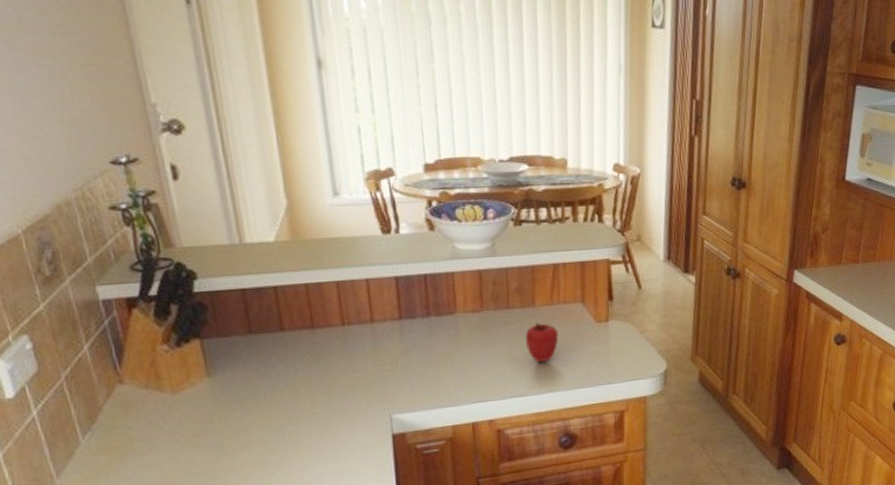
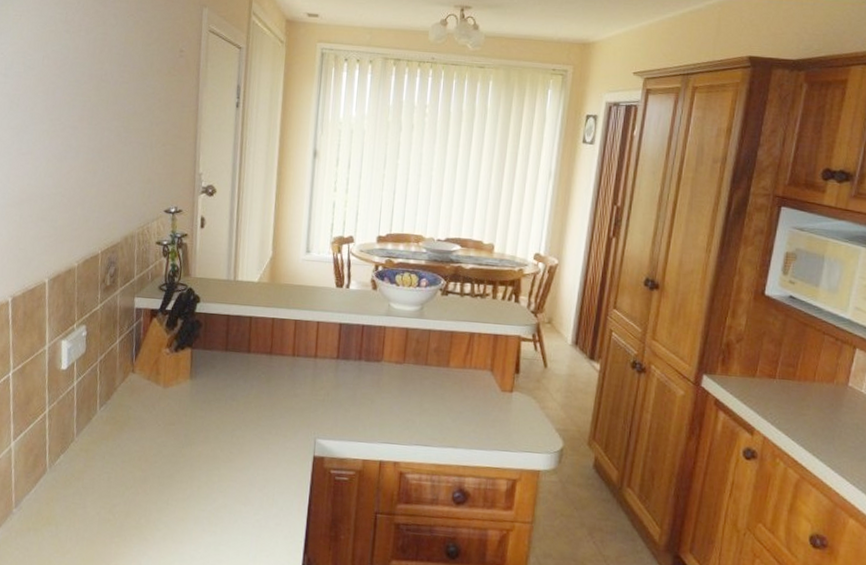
apple: present [526,322,559,363] -> none [436,381,466,420]

